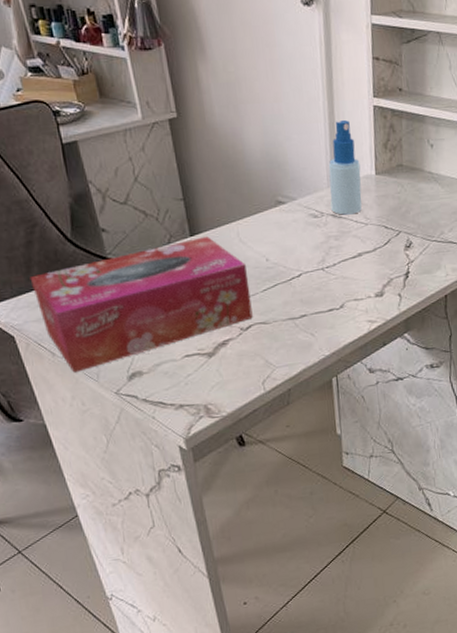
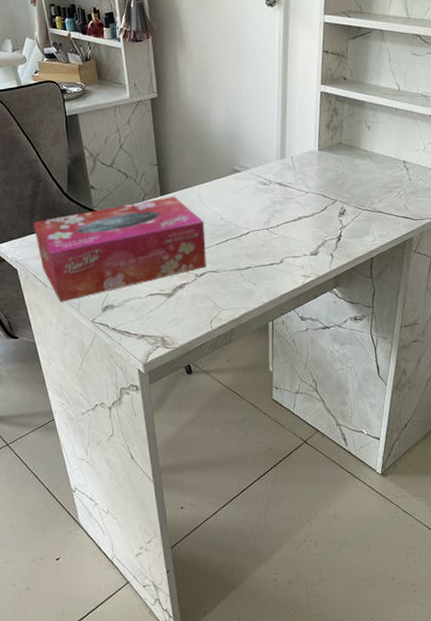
spray bottle: present [328,120,362,215] -> none [278,104,306,184]

